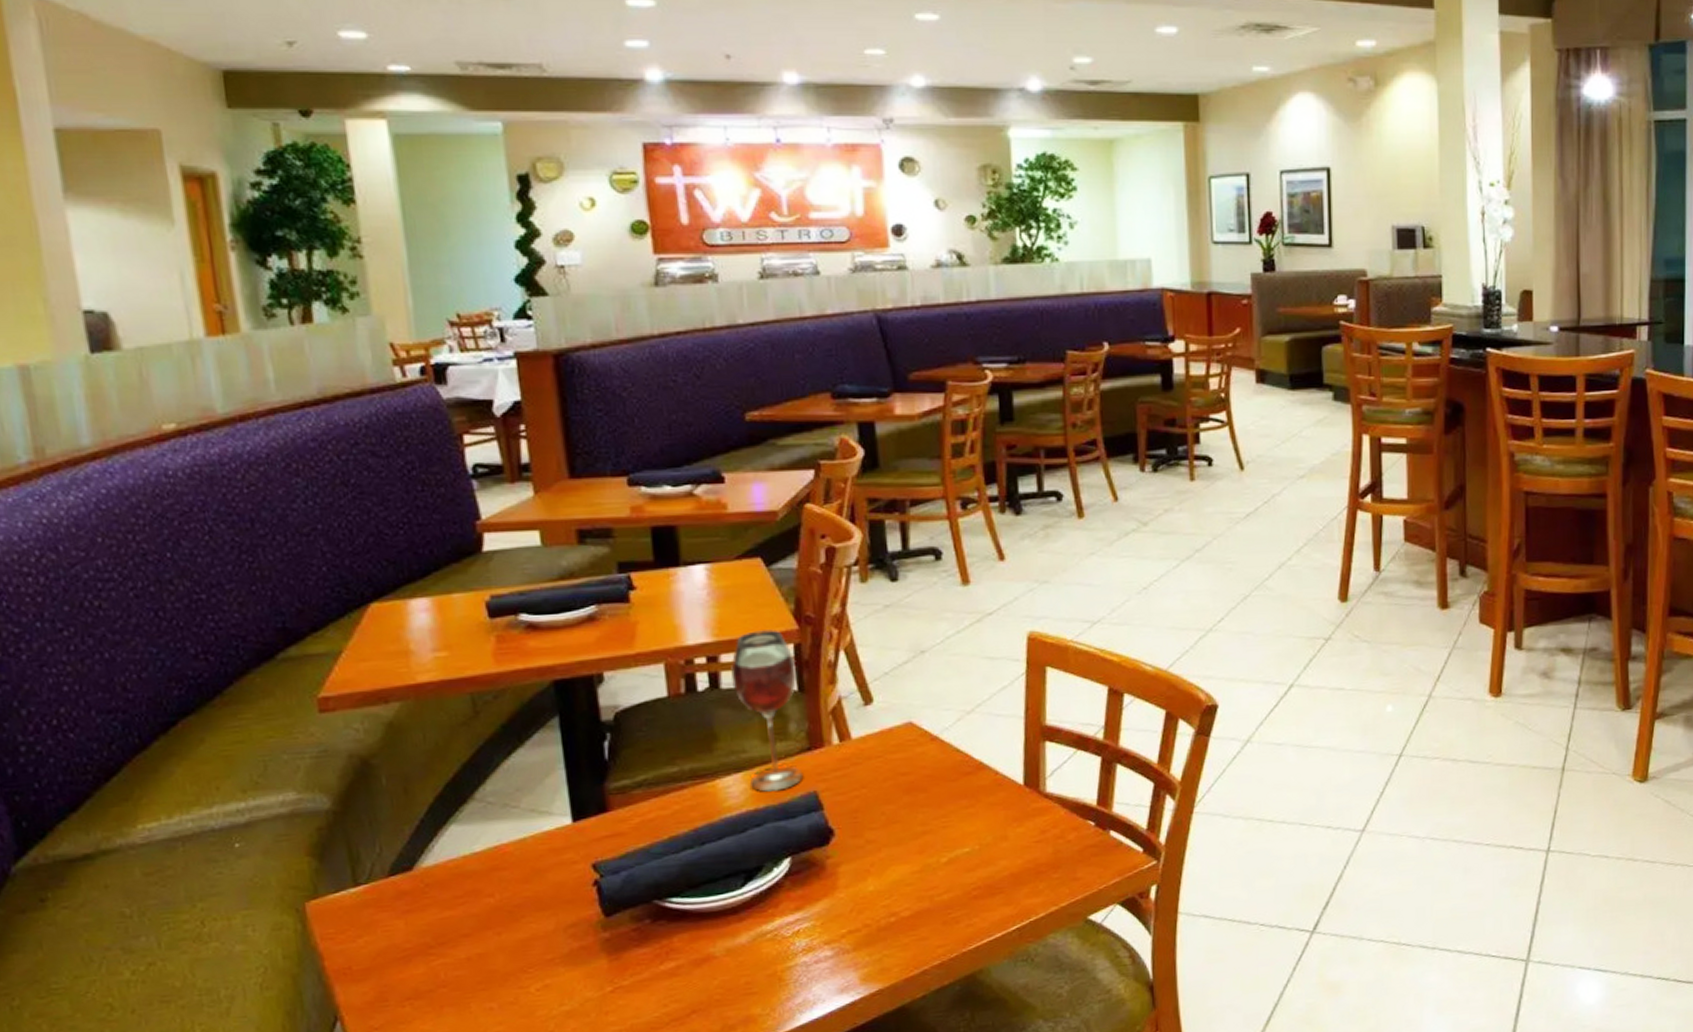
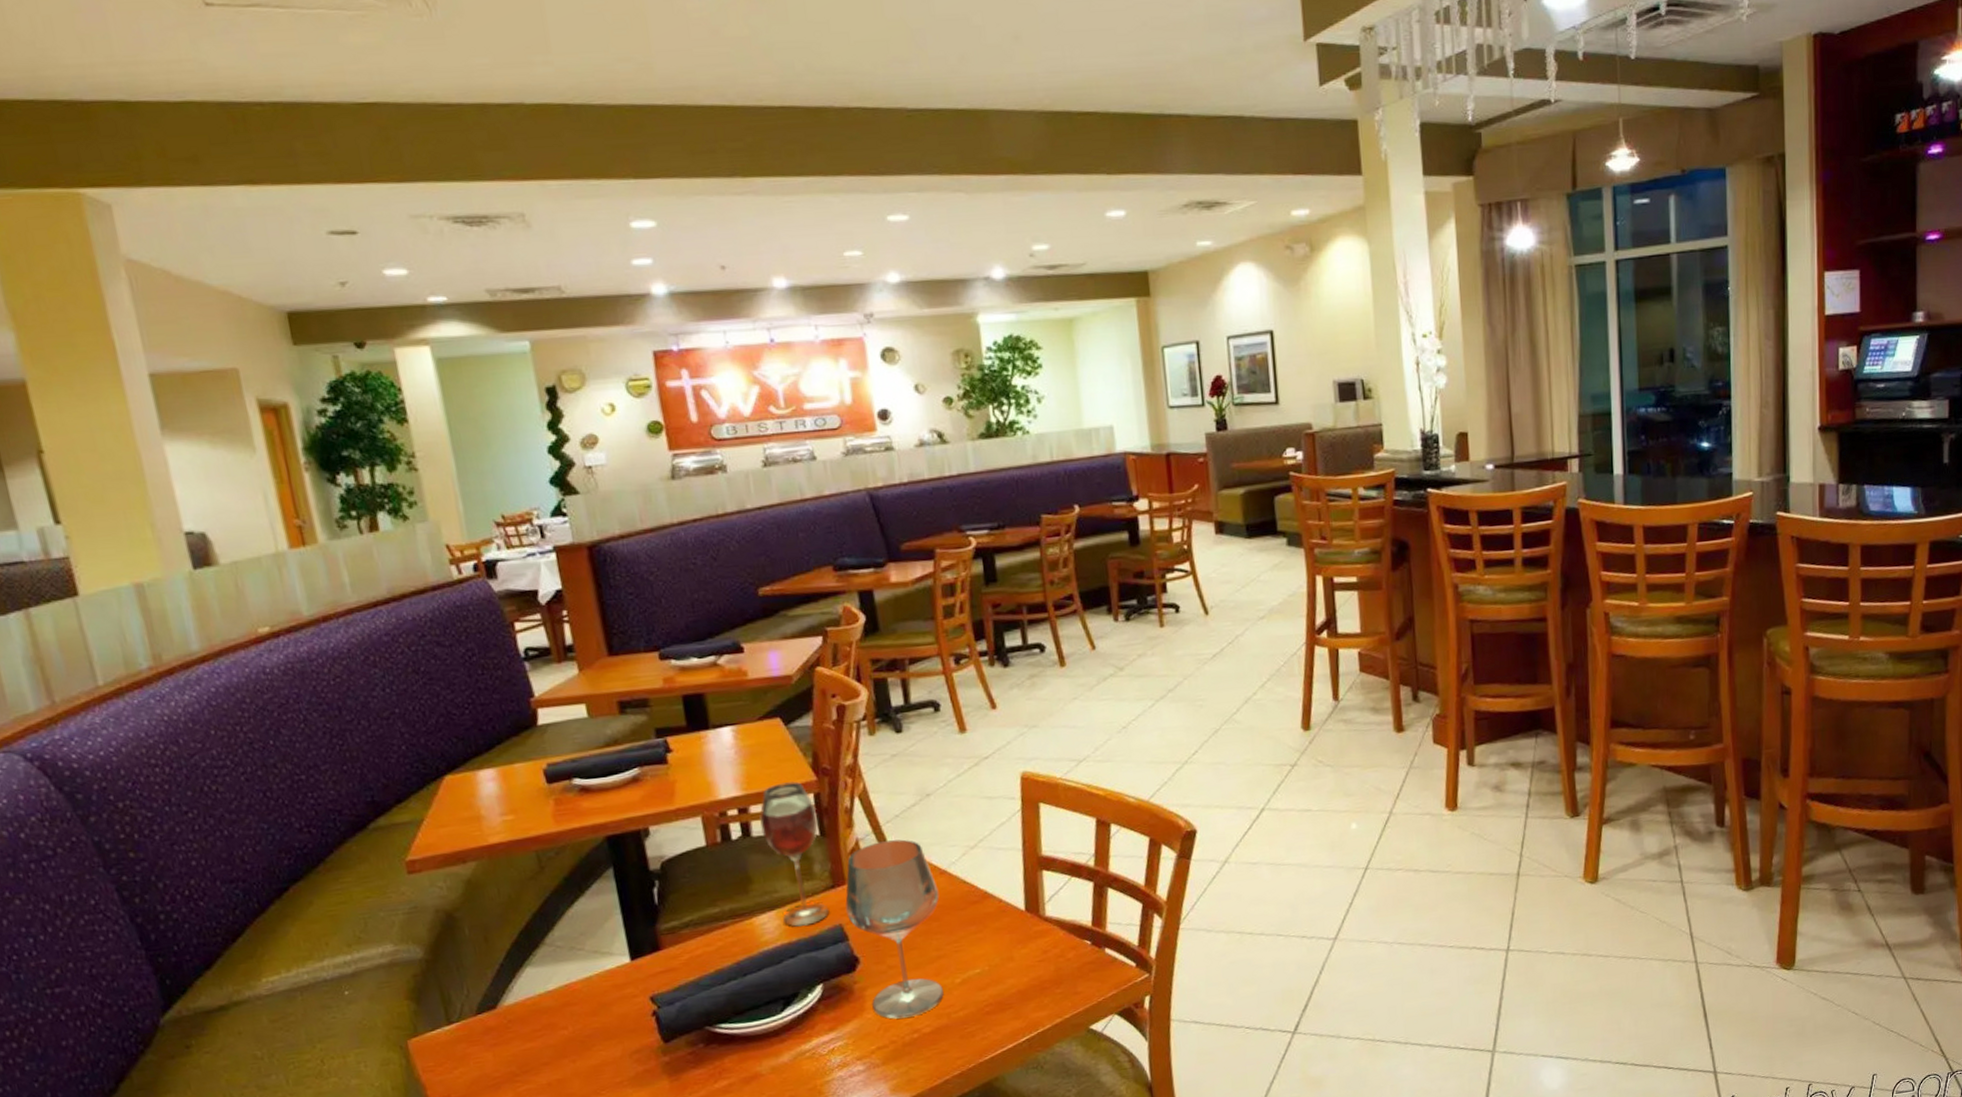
wine glass: none [821,699,929,900] -> present [845,839,944,1019]

